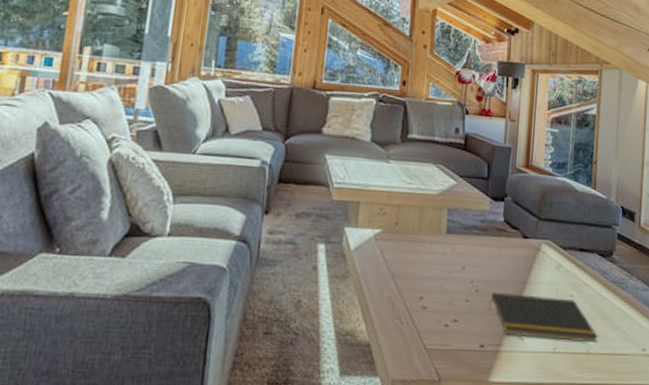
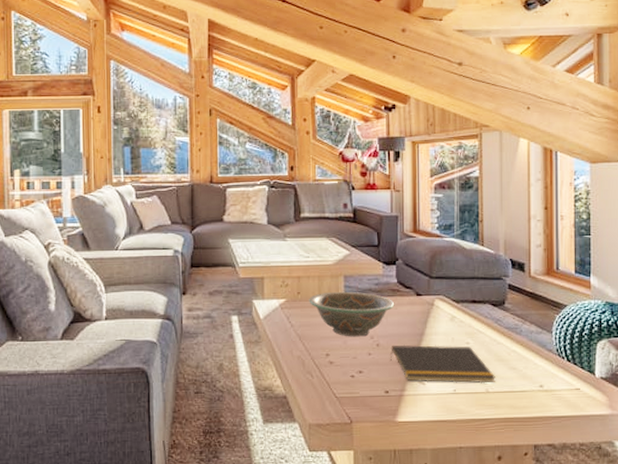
decorative bowl: none [407,225,499,280] -> present [309,291,395,337]

